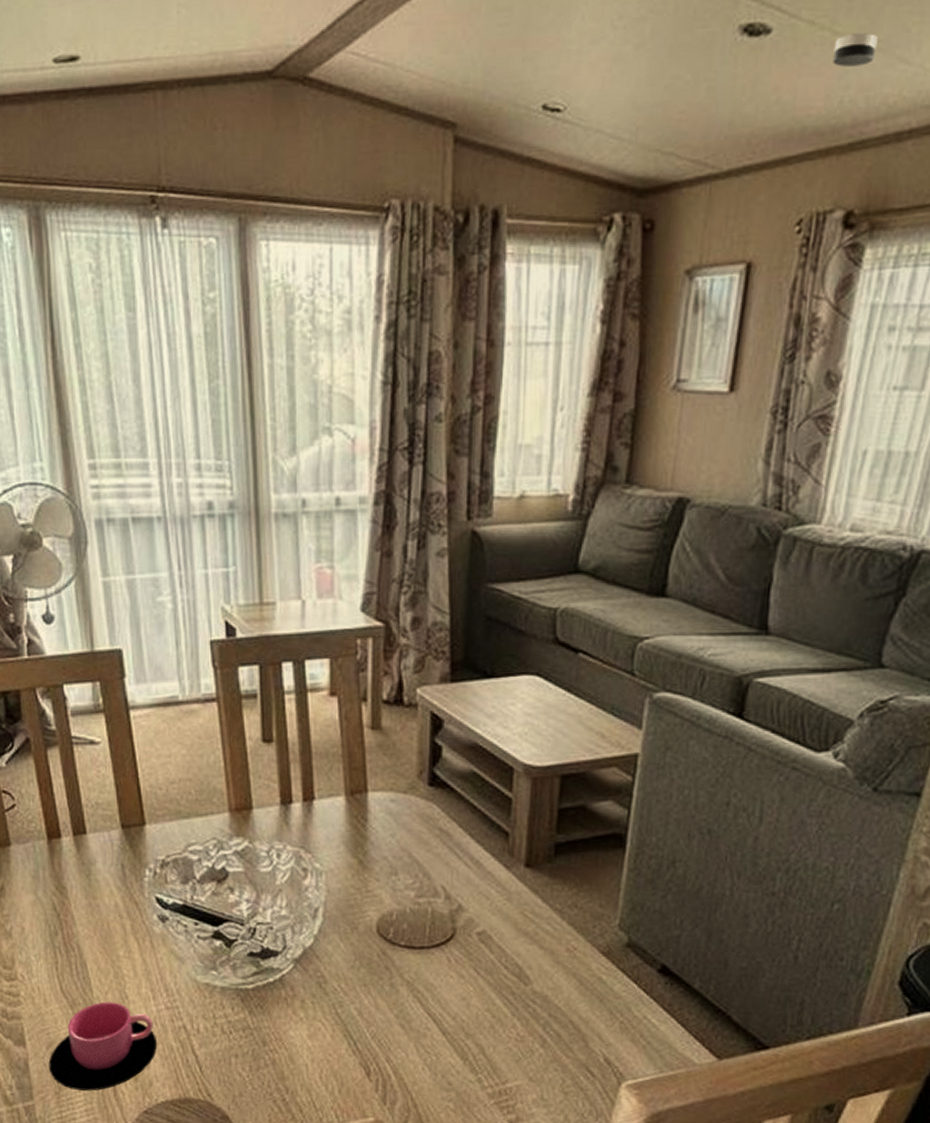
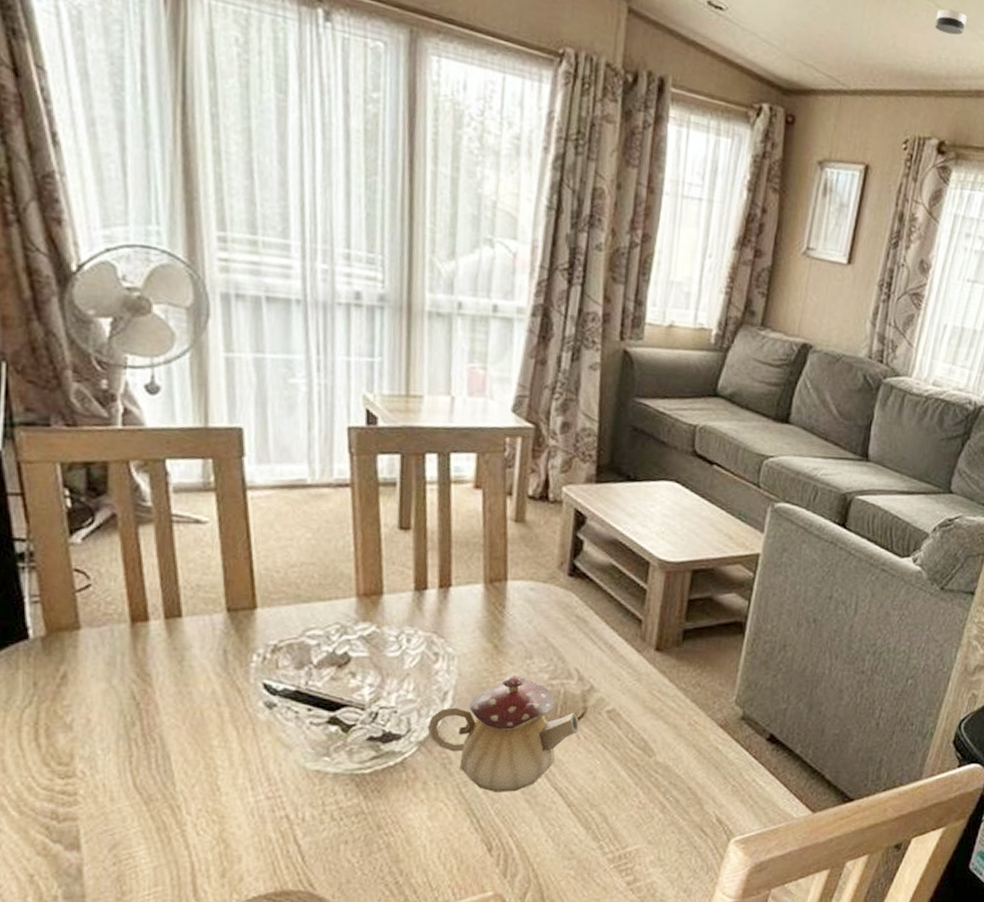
cup: present [48,1001,158,1091] -> none [110,795,253,894]
teapot: none [301,891,449,1016] -> present [427,674,579,792]

